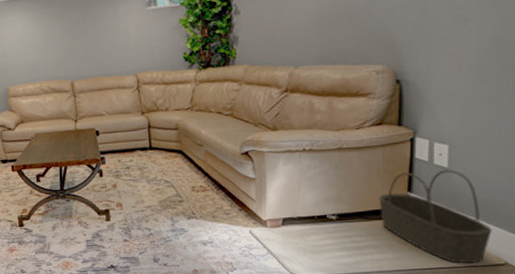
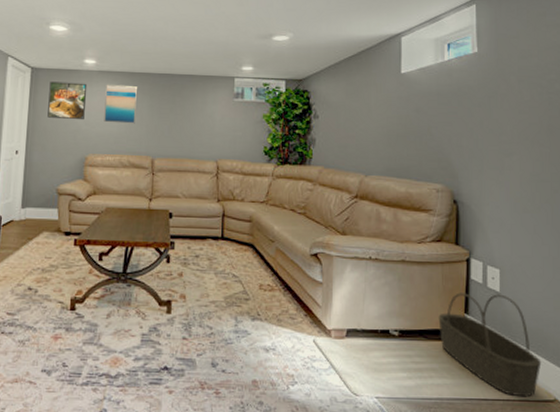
wall art: none [14,11,49,53] -> present [104,84,138,124]

